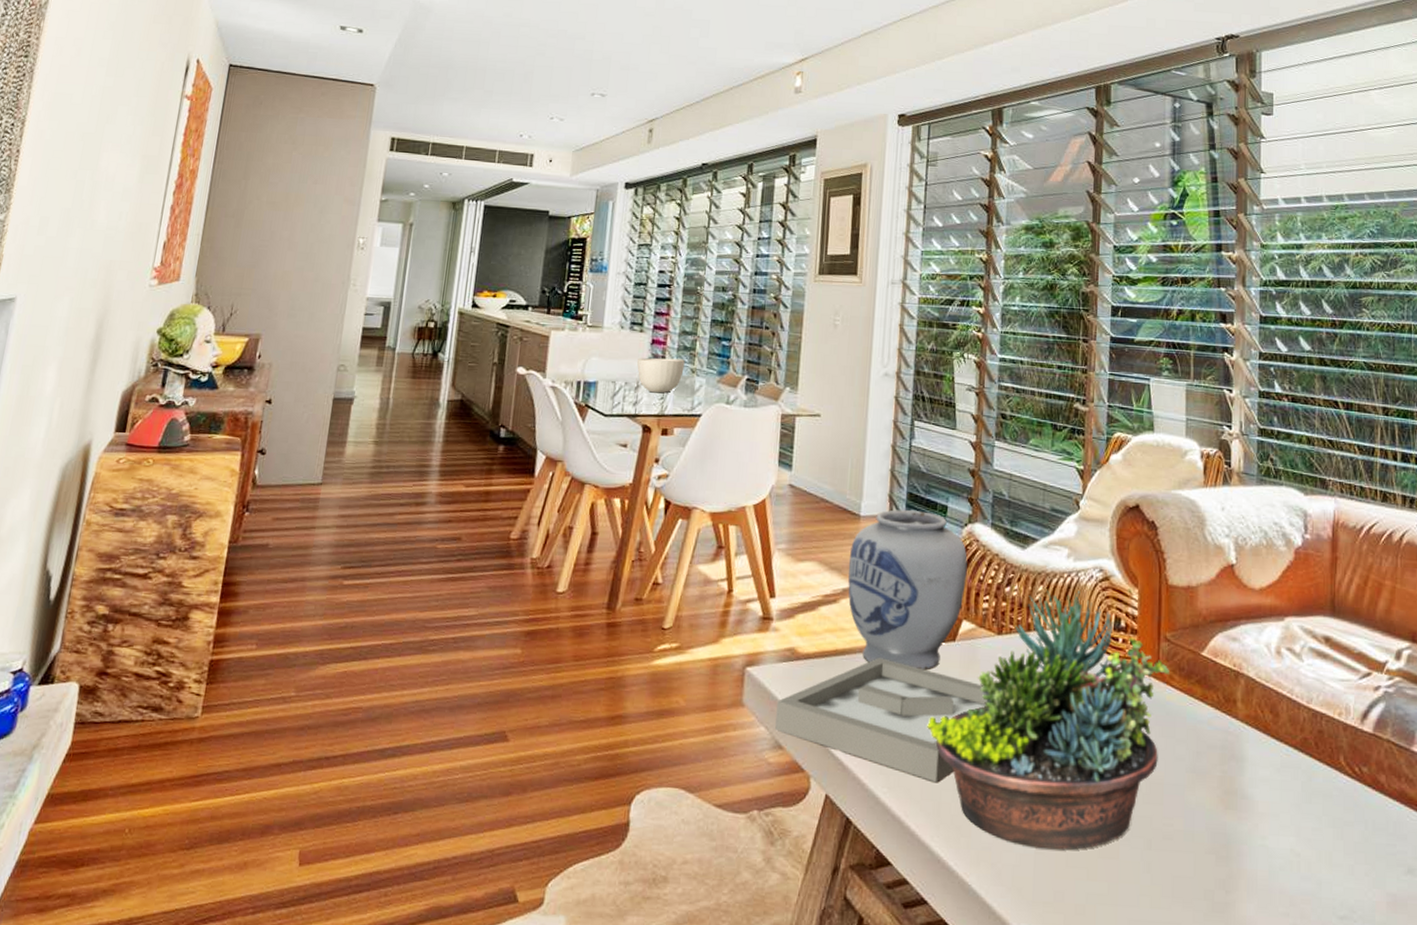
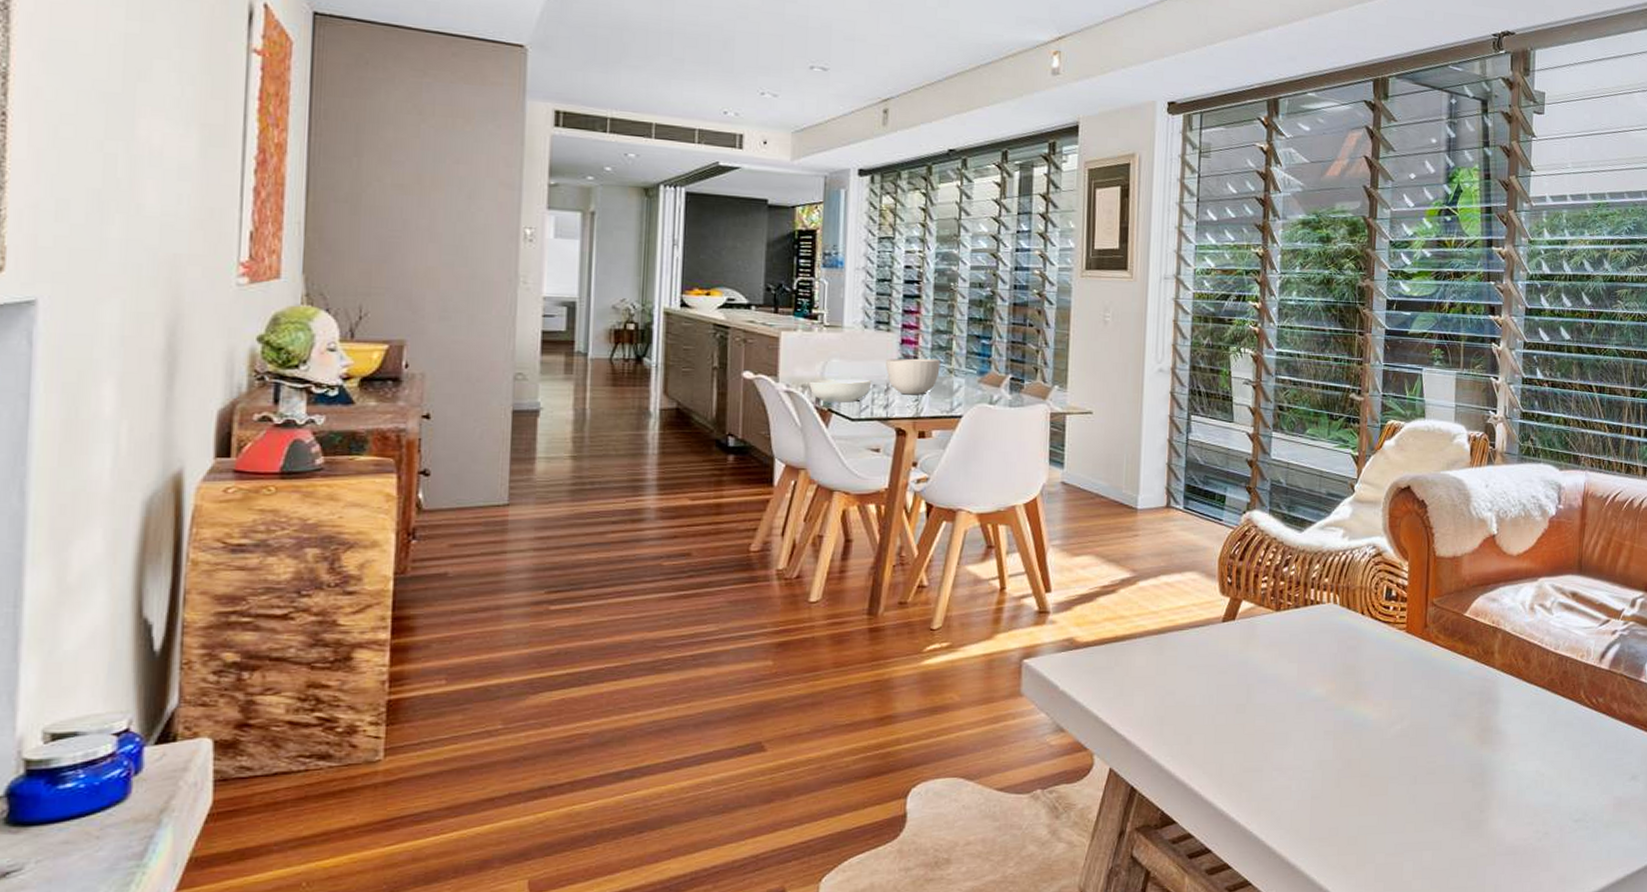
bowl: none [570,376,625,400] -> present [808,378,872,404]
decorative tray: present [775,658,989,783] -> none [1056,641,1268,748]
vase: present [848,509,968,670] -> none [1126,501,1246,649]
succulent planter: present [927,590,1170,850] -> none [1208,567,1435,793]

